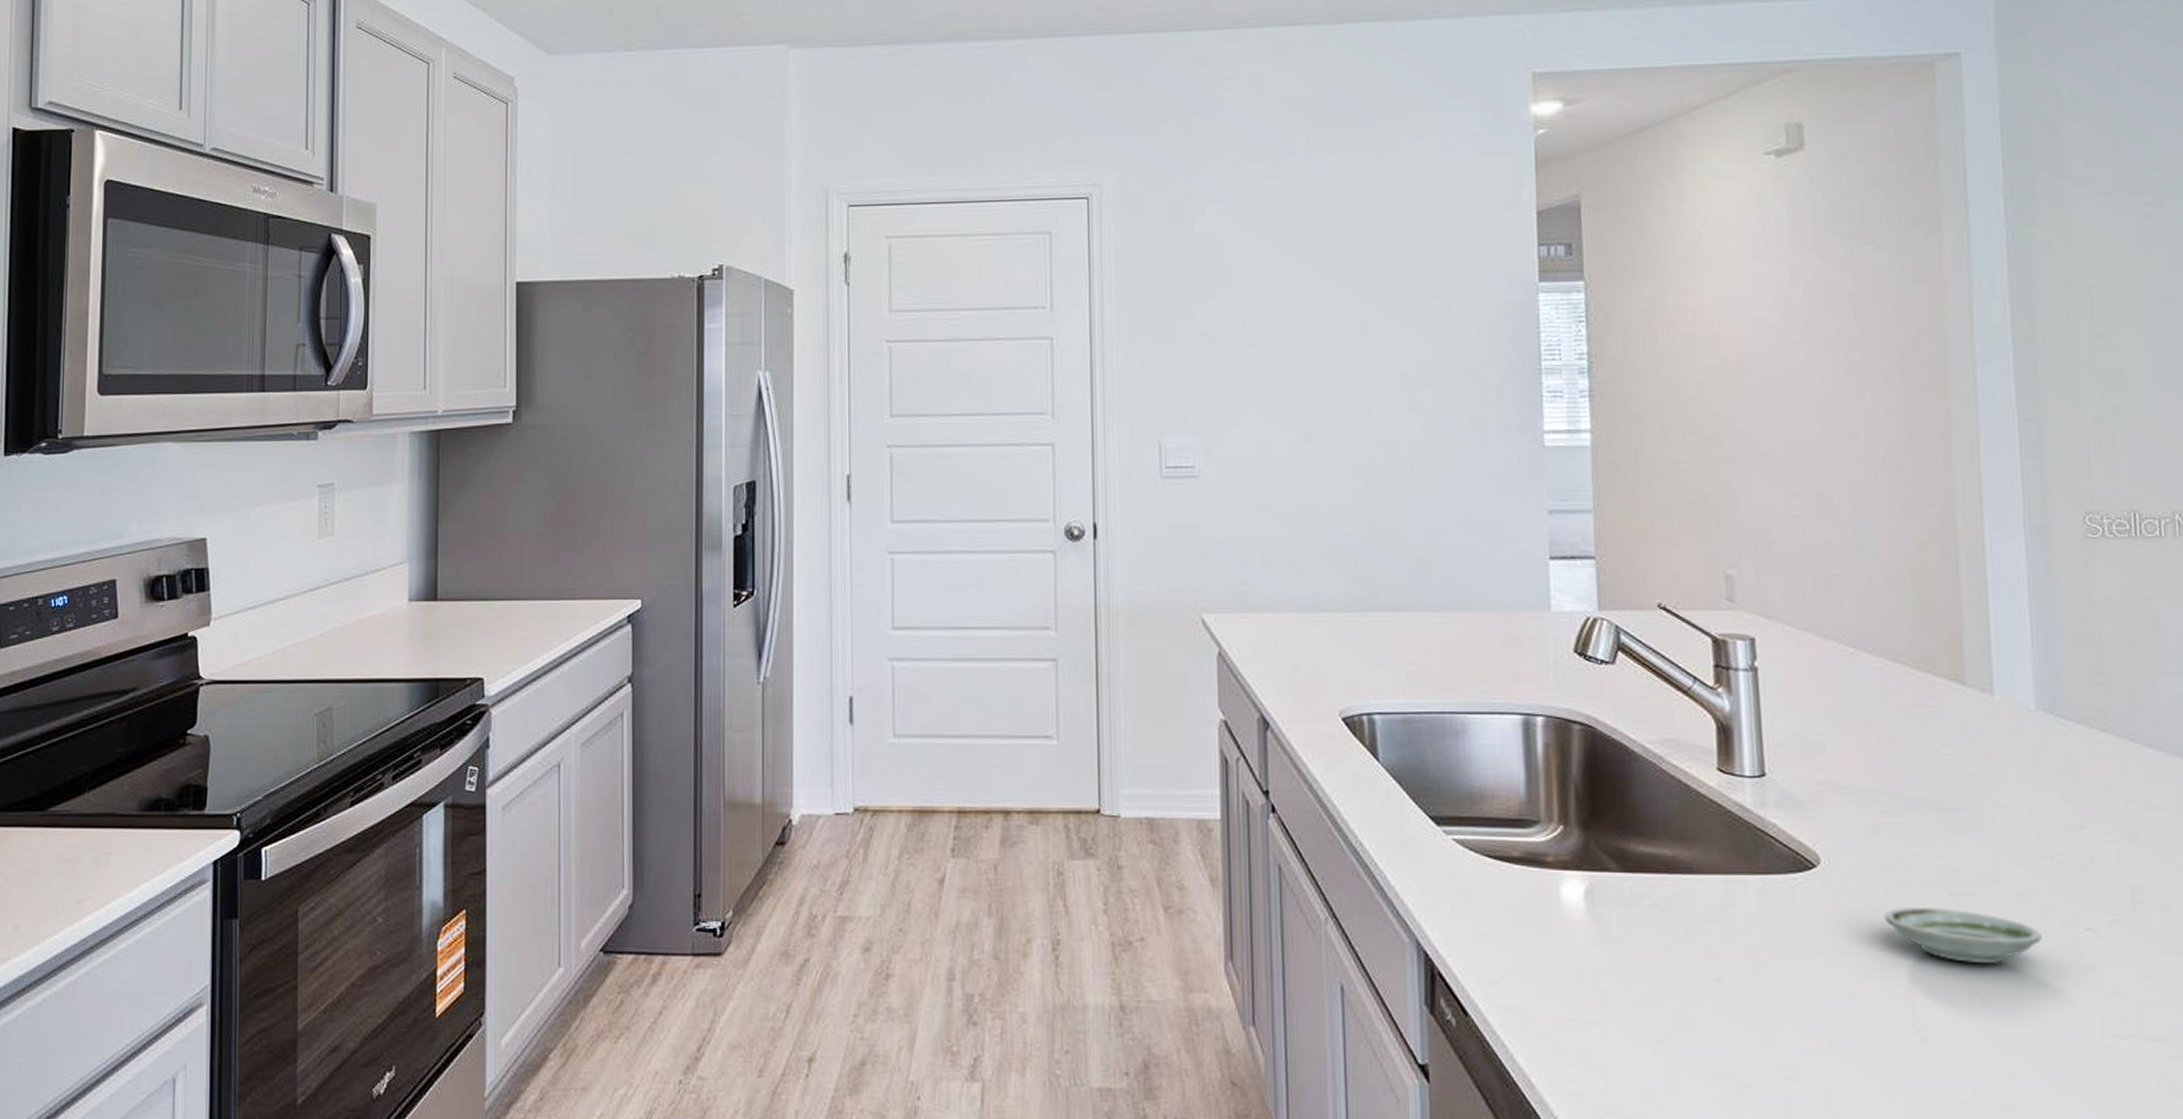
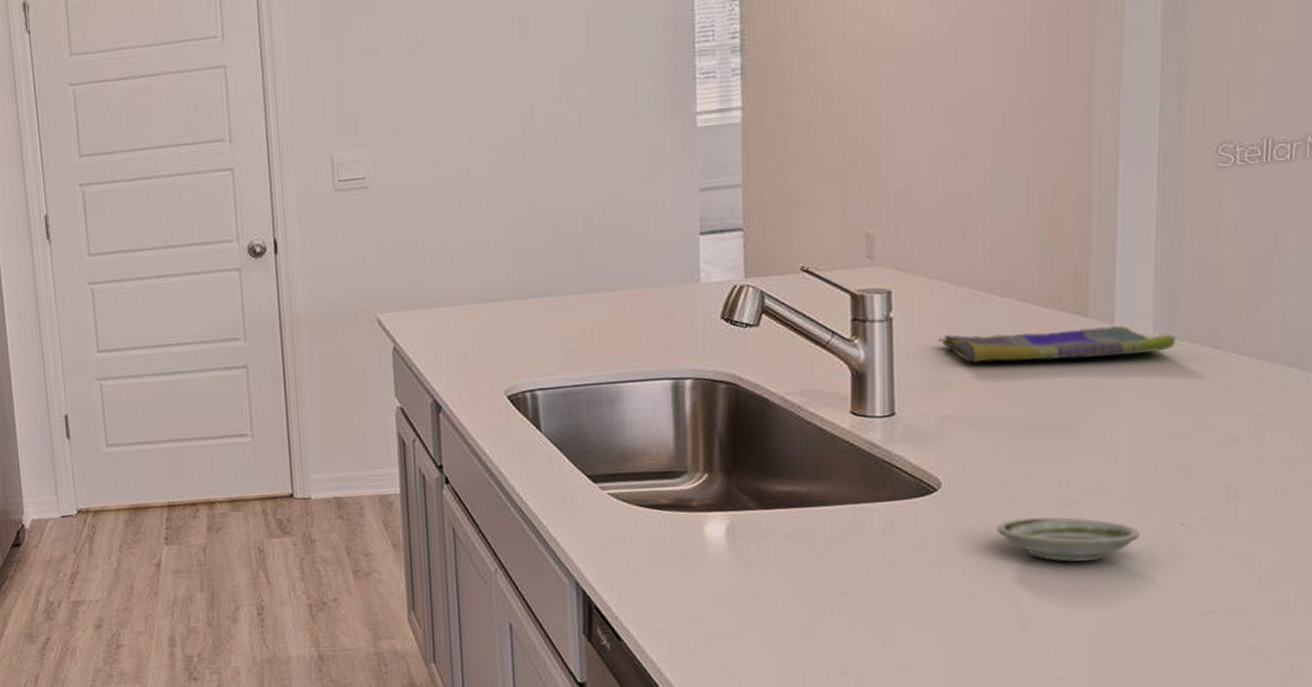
dish towel: none [1808,692,2060,730] -> present [938,325,1175,363]

